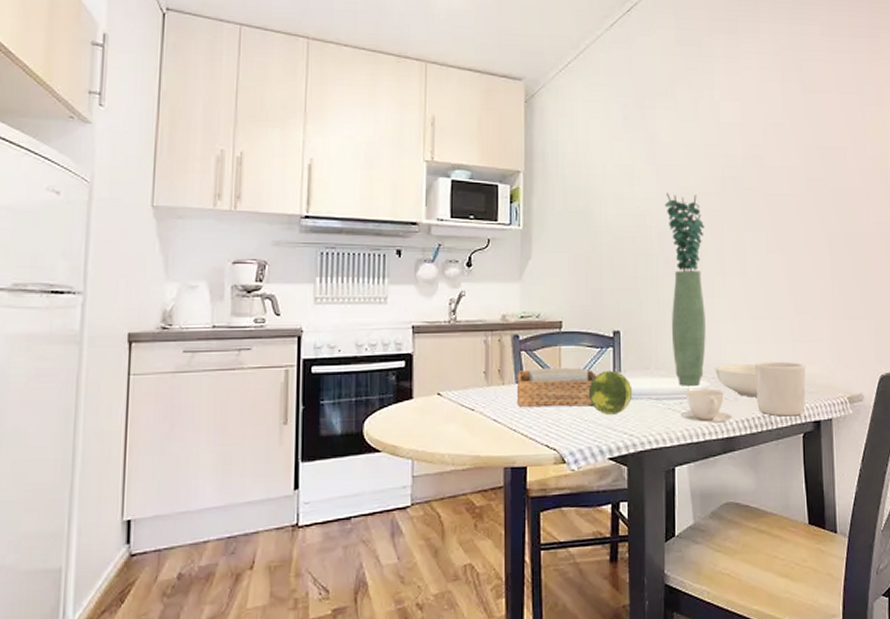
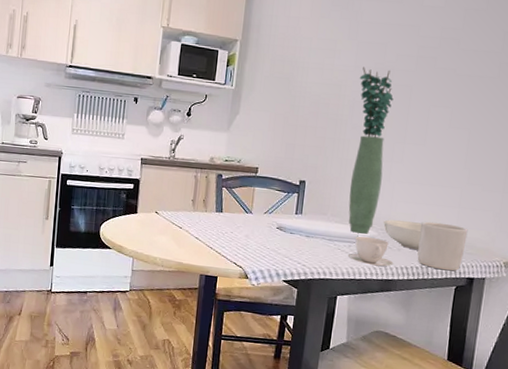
napkin holder: present [516,367,597,408] -> none [215,202,282,238]
fruit: present [588,370,633,415] -> none [272,211,310,247]

